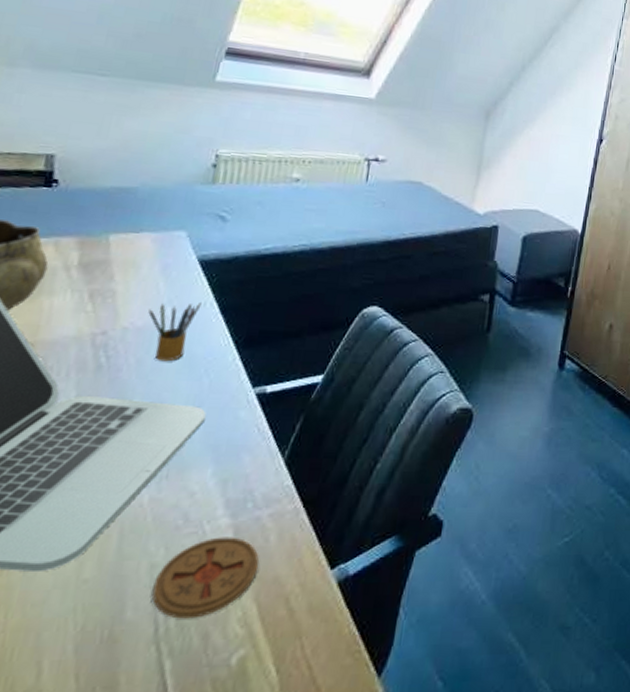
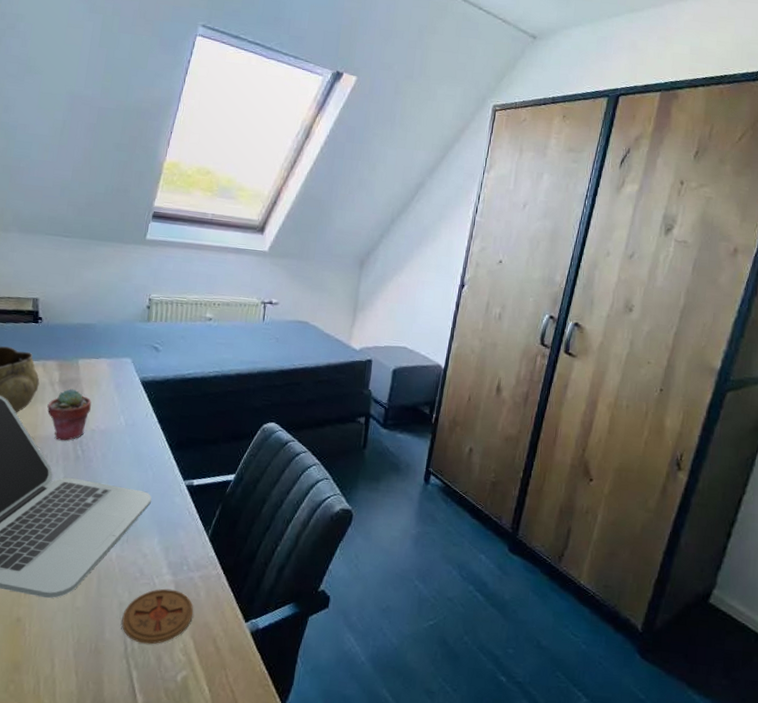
potted succulent: none [57,274,125,345] -> present [47,388,92,441]
pencil box: present [148,303,202,362] -> none [108,413,145,457]

